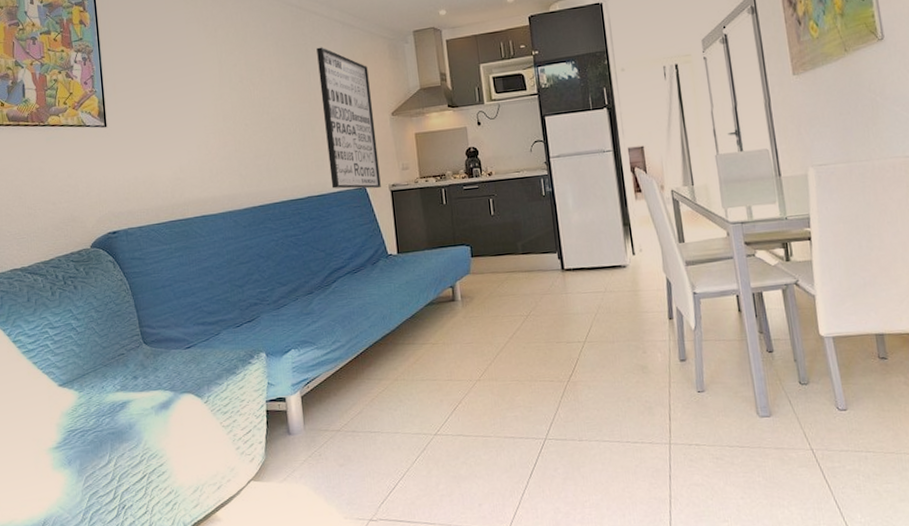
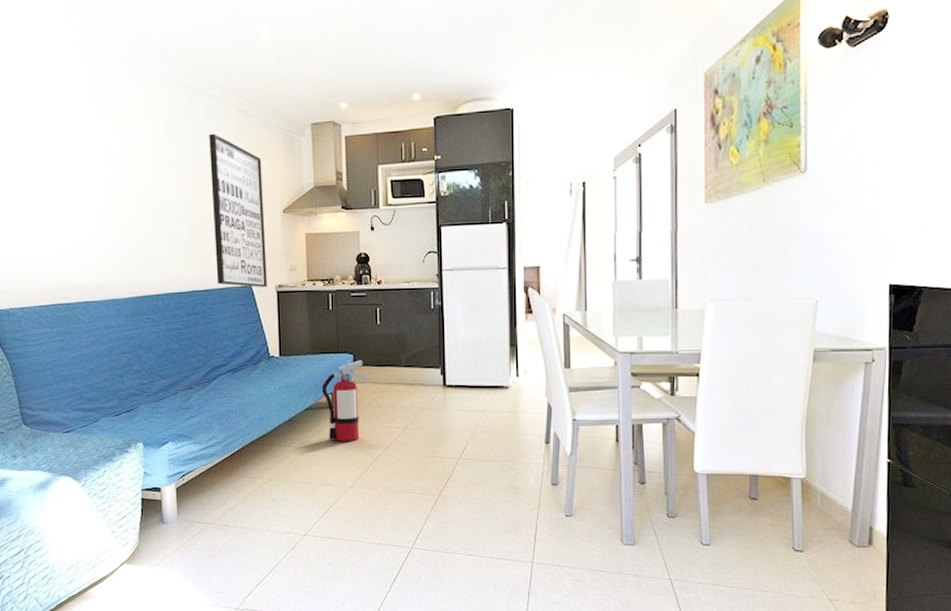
fire extinguisher: none [441,251,486,334] -> present [321,359,367,441]

